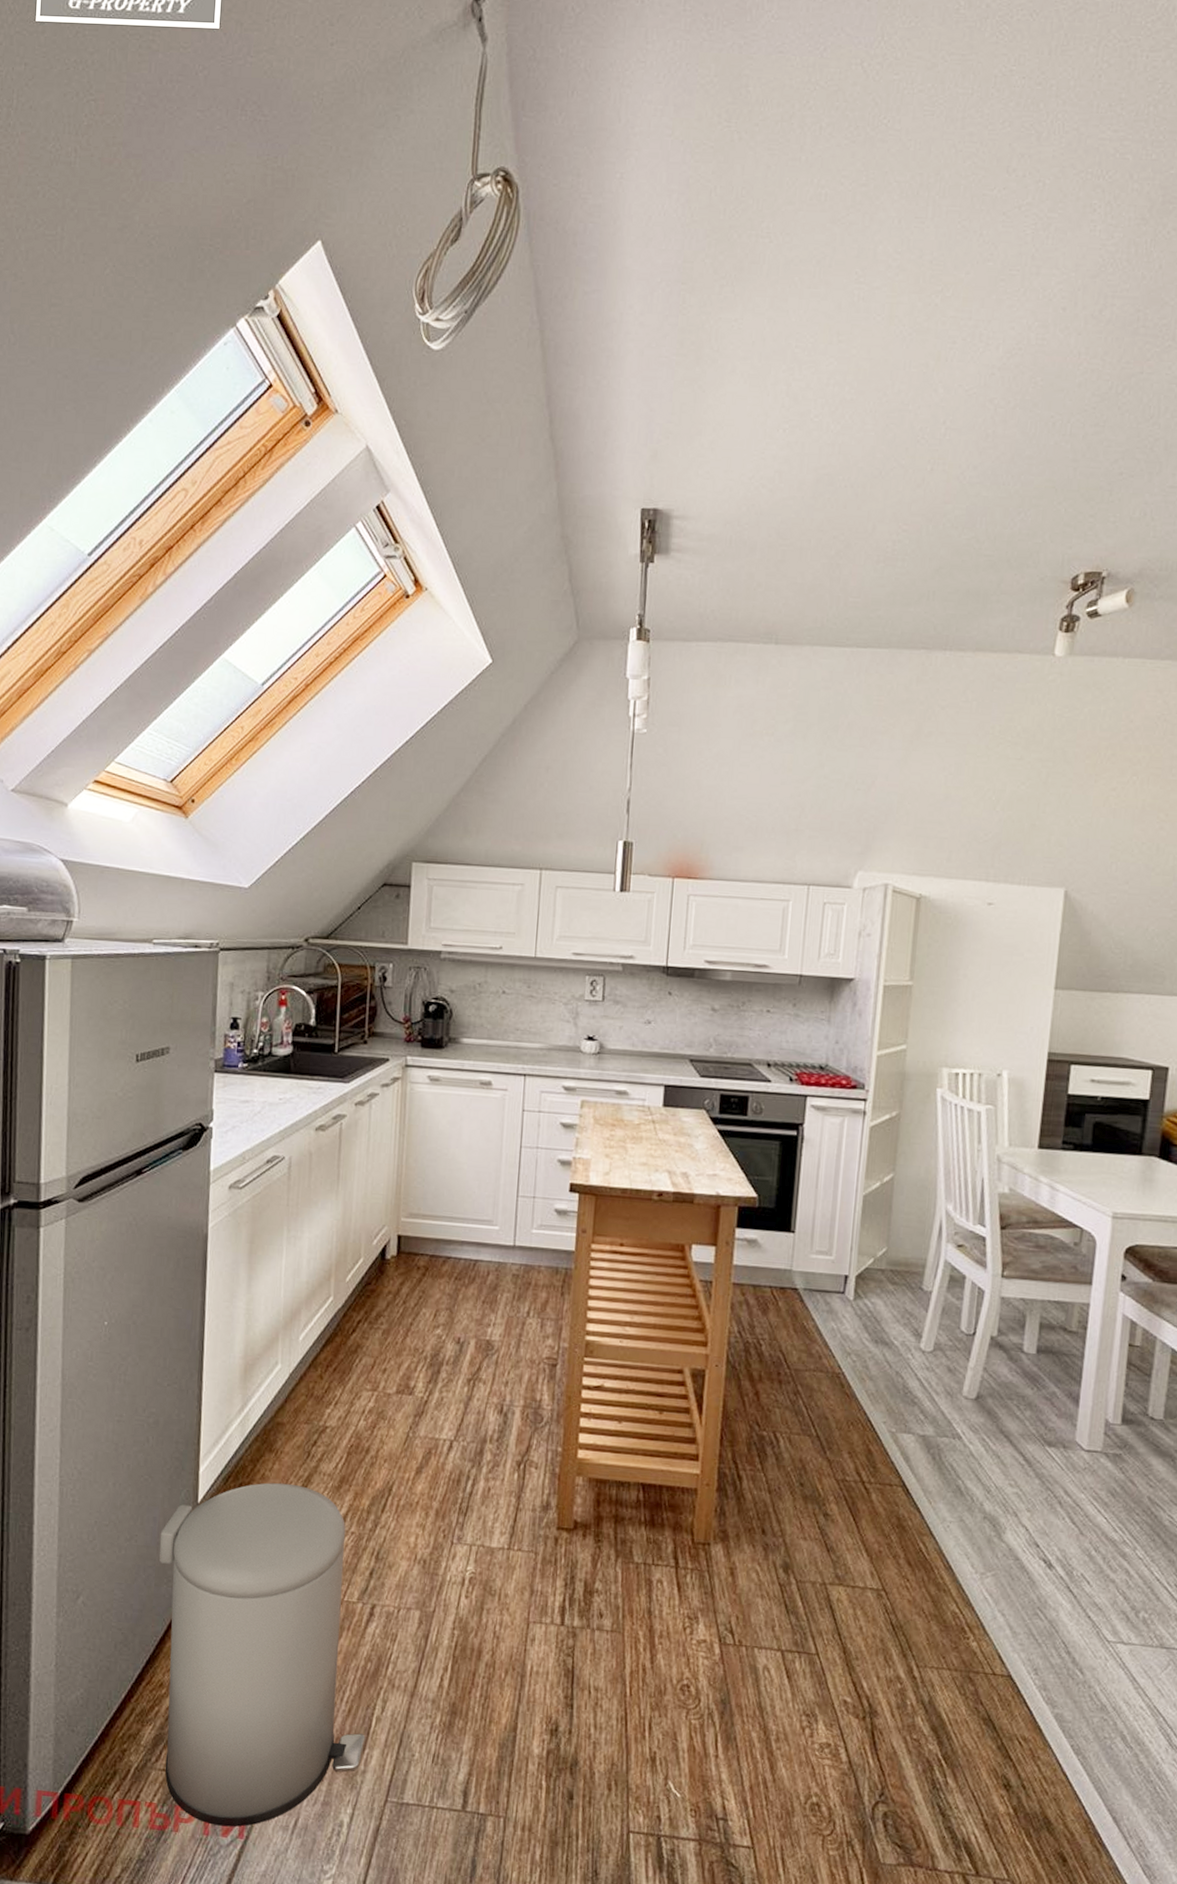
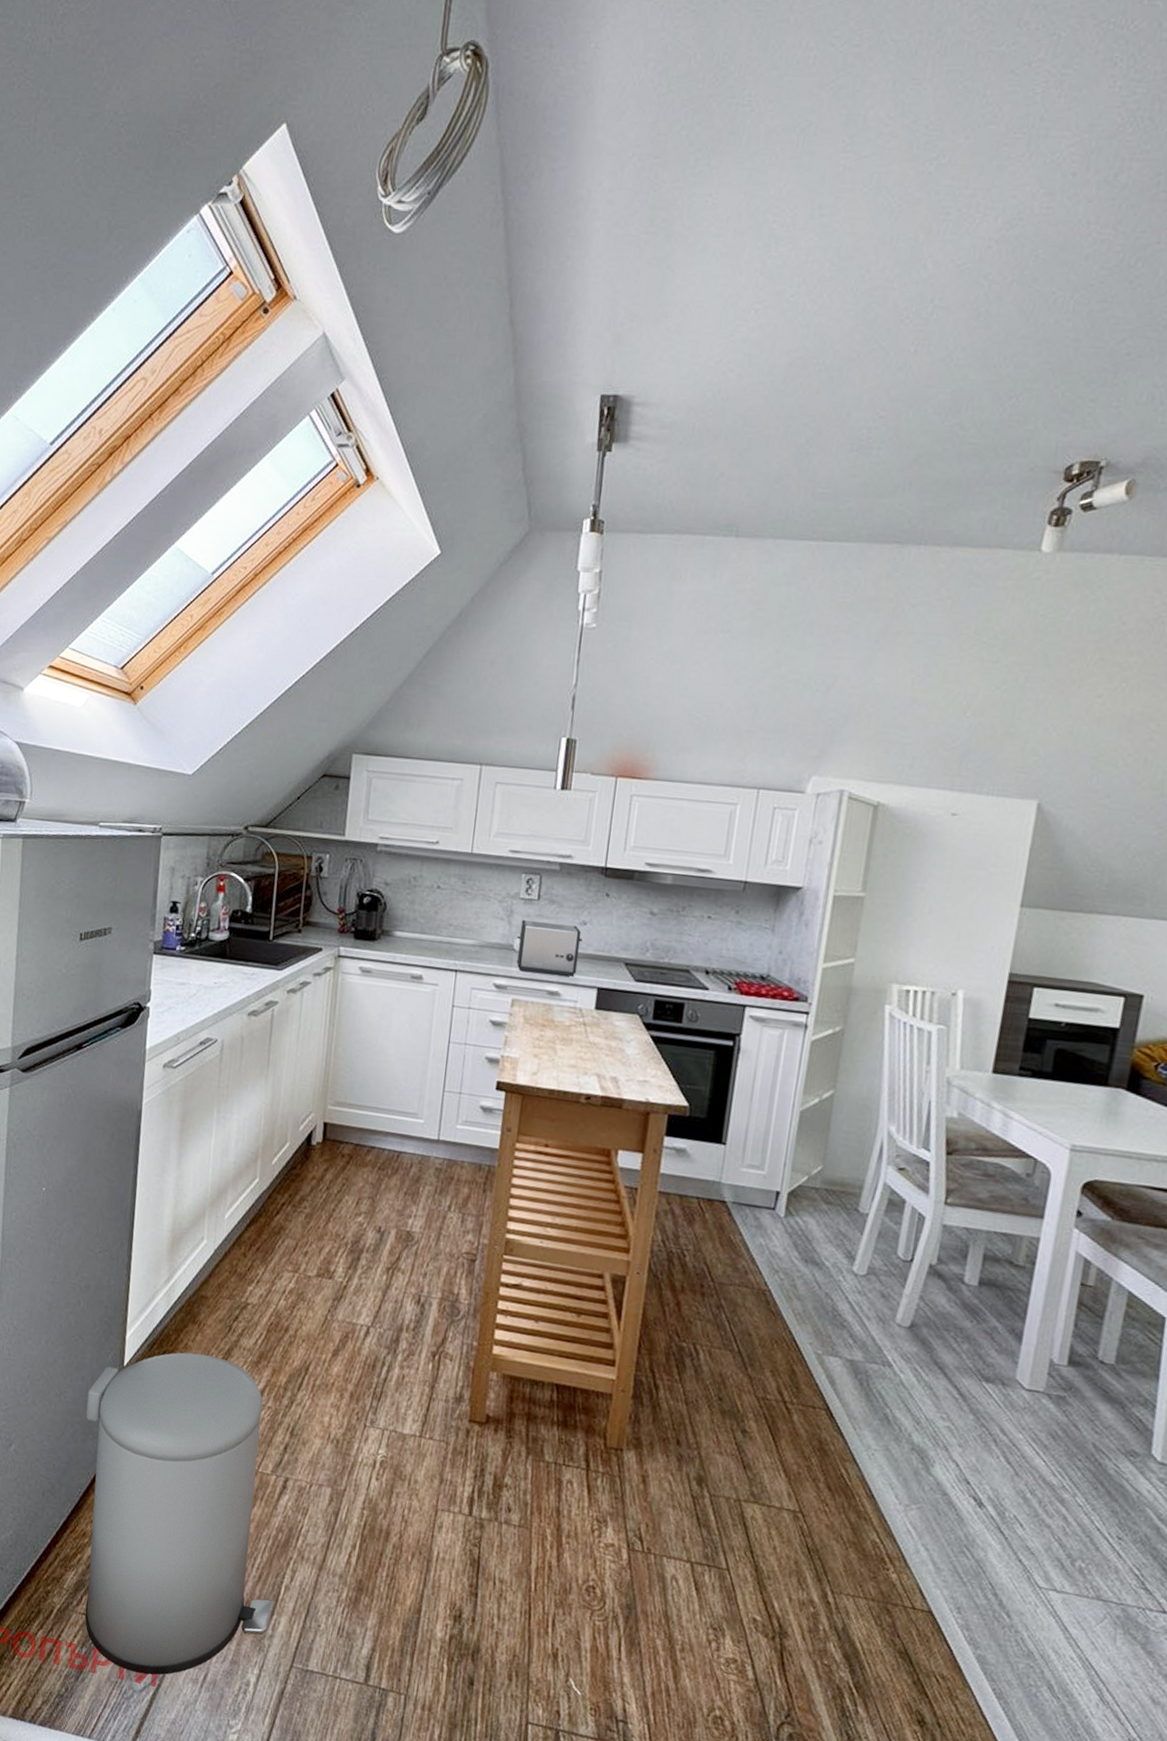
toaster: none [584,1020,647,1075] -> present [516,919,582,977]

